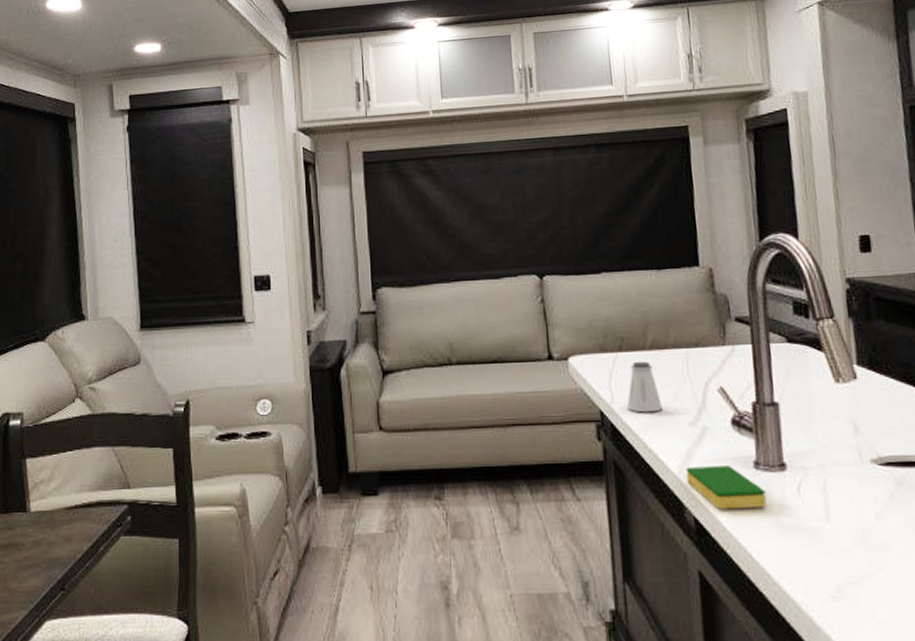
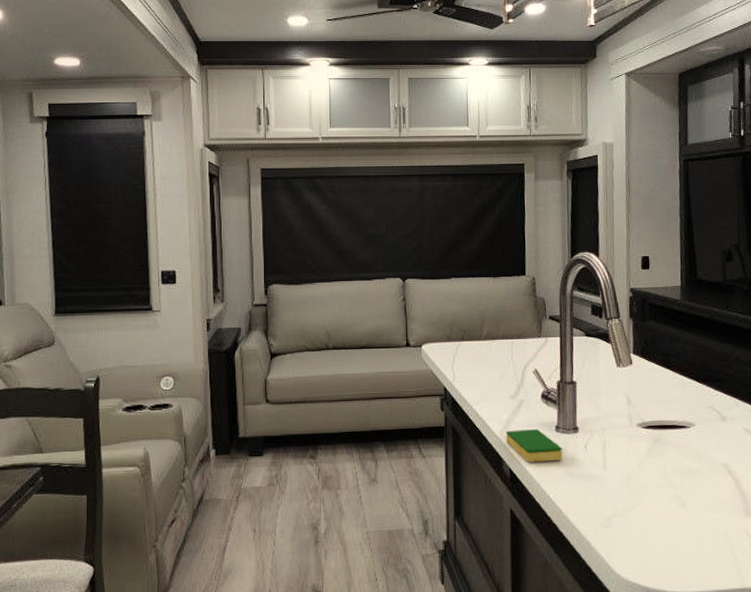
saltshaker: present [627,361,662,413] -> none [465,348,491,389]

